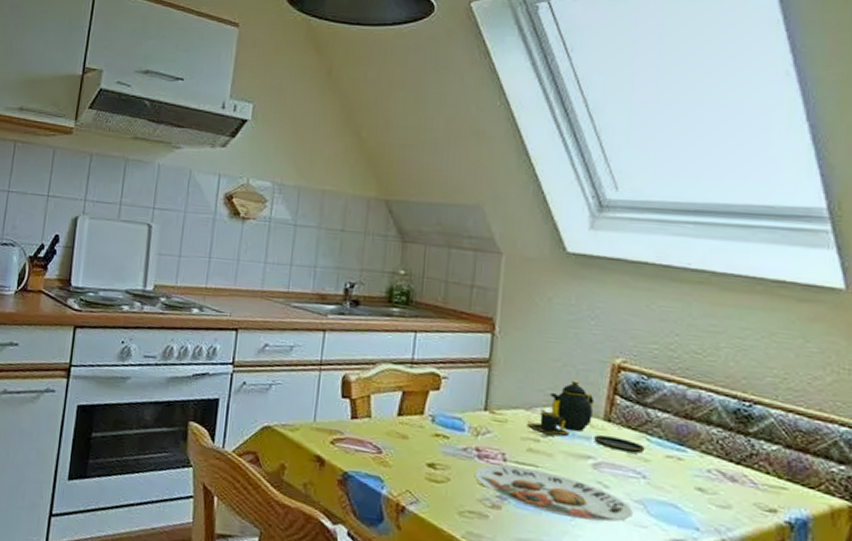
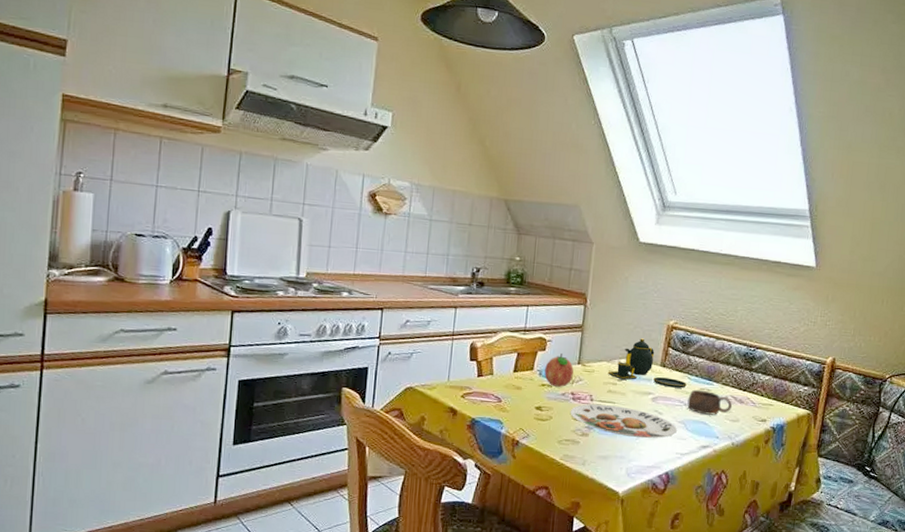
fruit: none [439,395,480,440] -> present [544,354,574,387]
cup: none [647,456,718,496] -> present [687,389,732,415]

